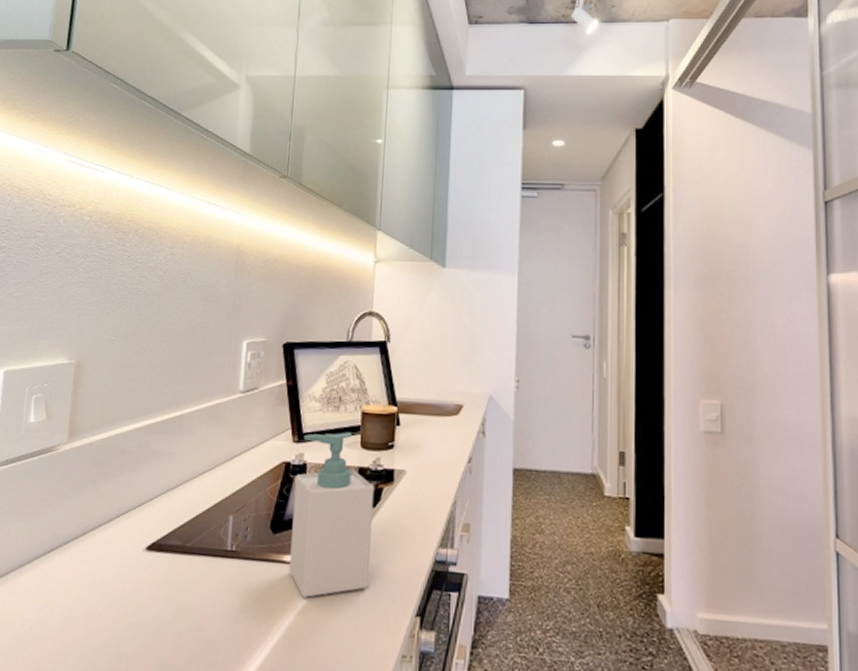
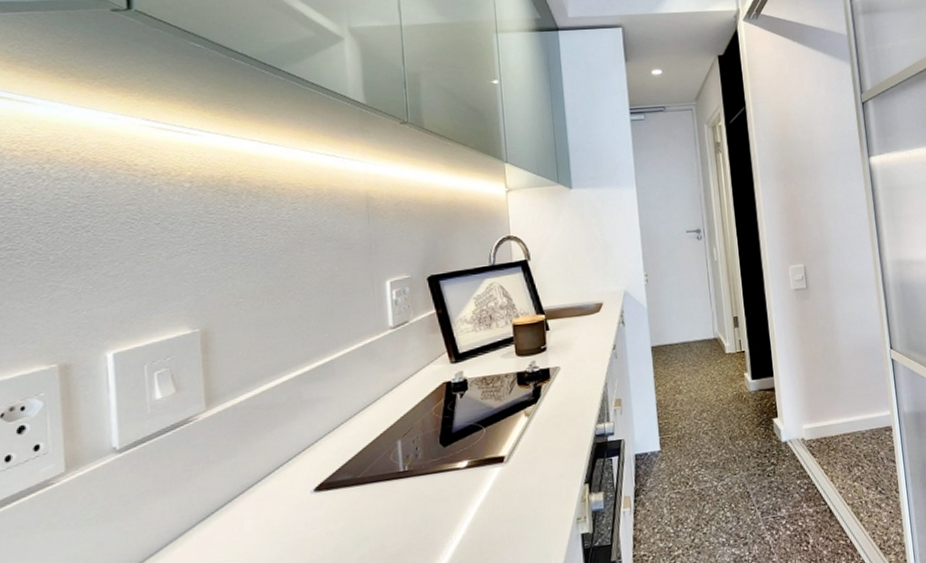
soap bottle: present [289,432,375,598] -> none [458,344,540,494]

